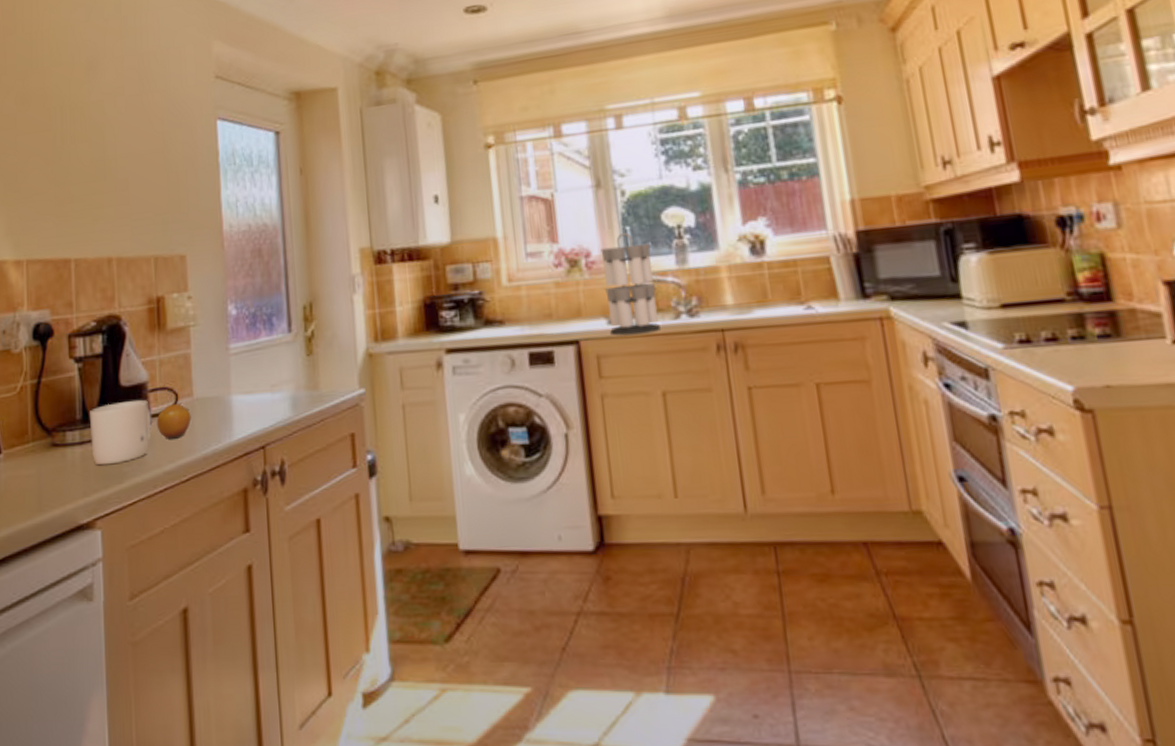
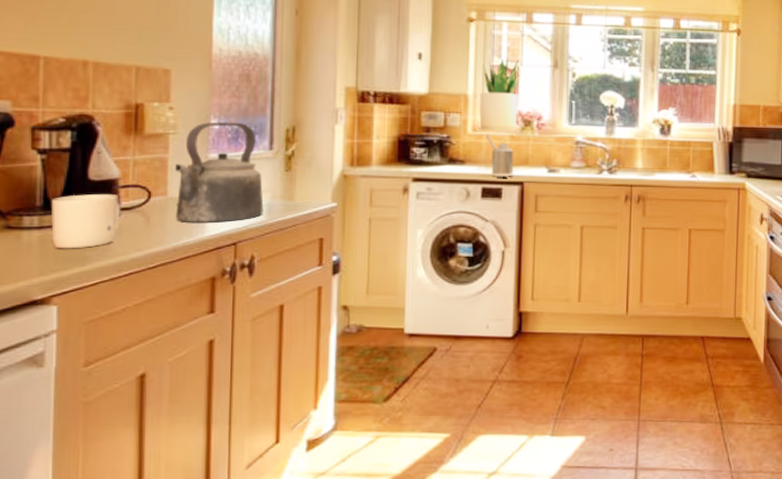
fruit: present [156,403,191,439] -> none [126,200,164,231]
kettle: none [197,305,289,427] -> present [174,122,264,224]
planter: none [510,184,561,280] -> present [479,58,521,131]
soap dispenser: none [525,283,565,337] -> present [486,134,514,177]
spice rack: present [600,232,662,336] -> none [548,105,588,183]

